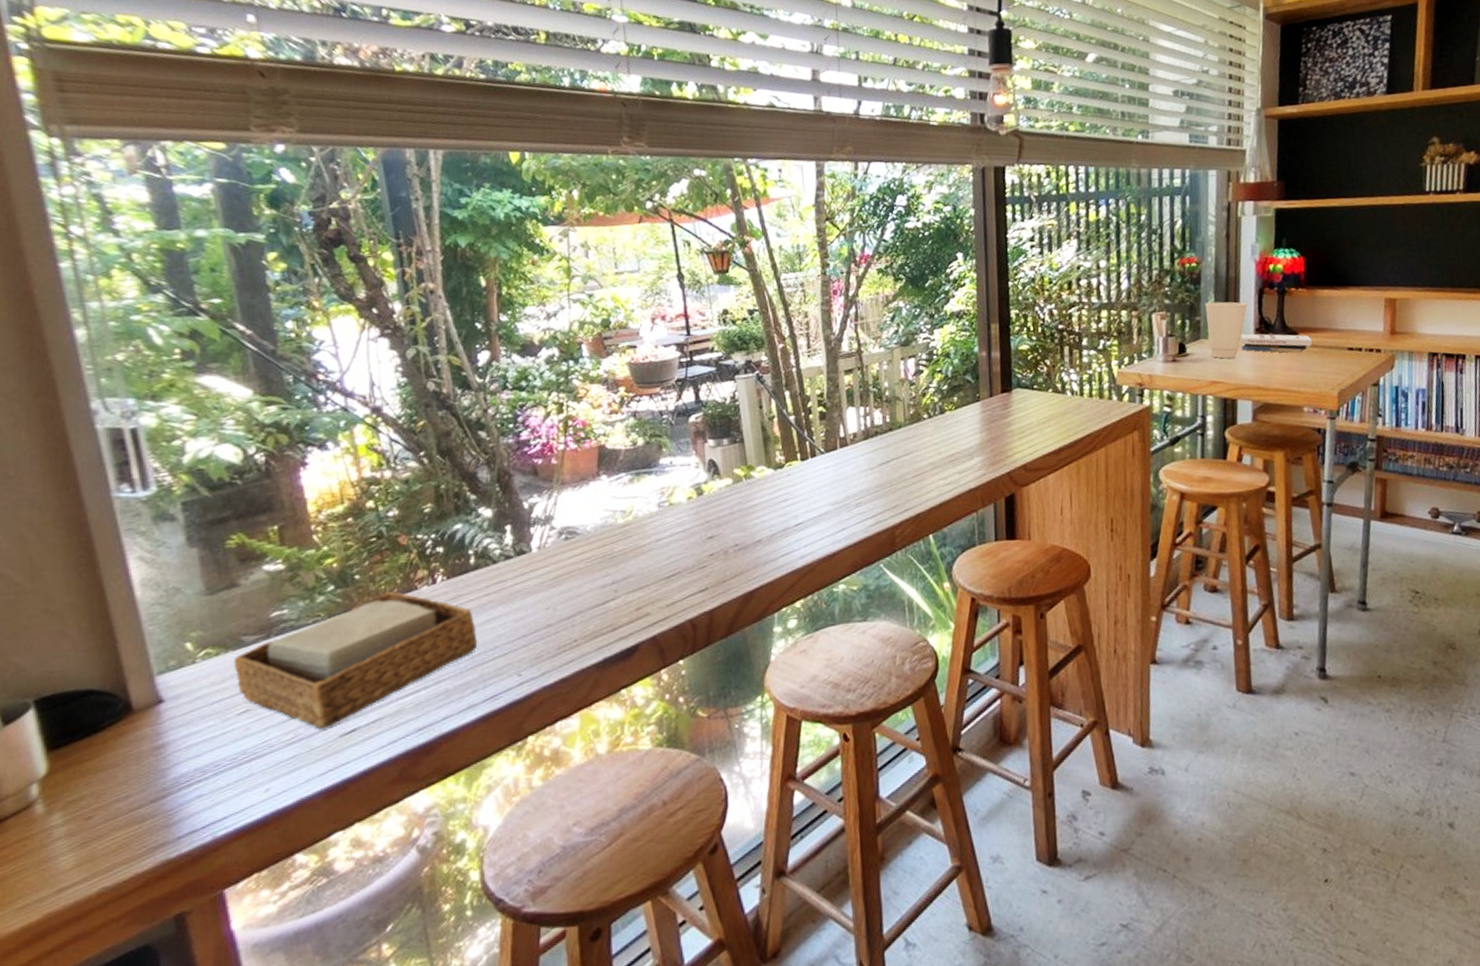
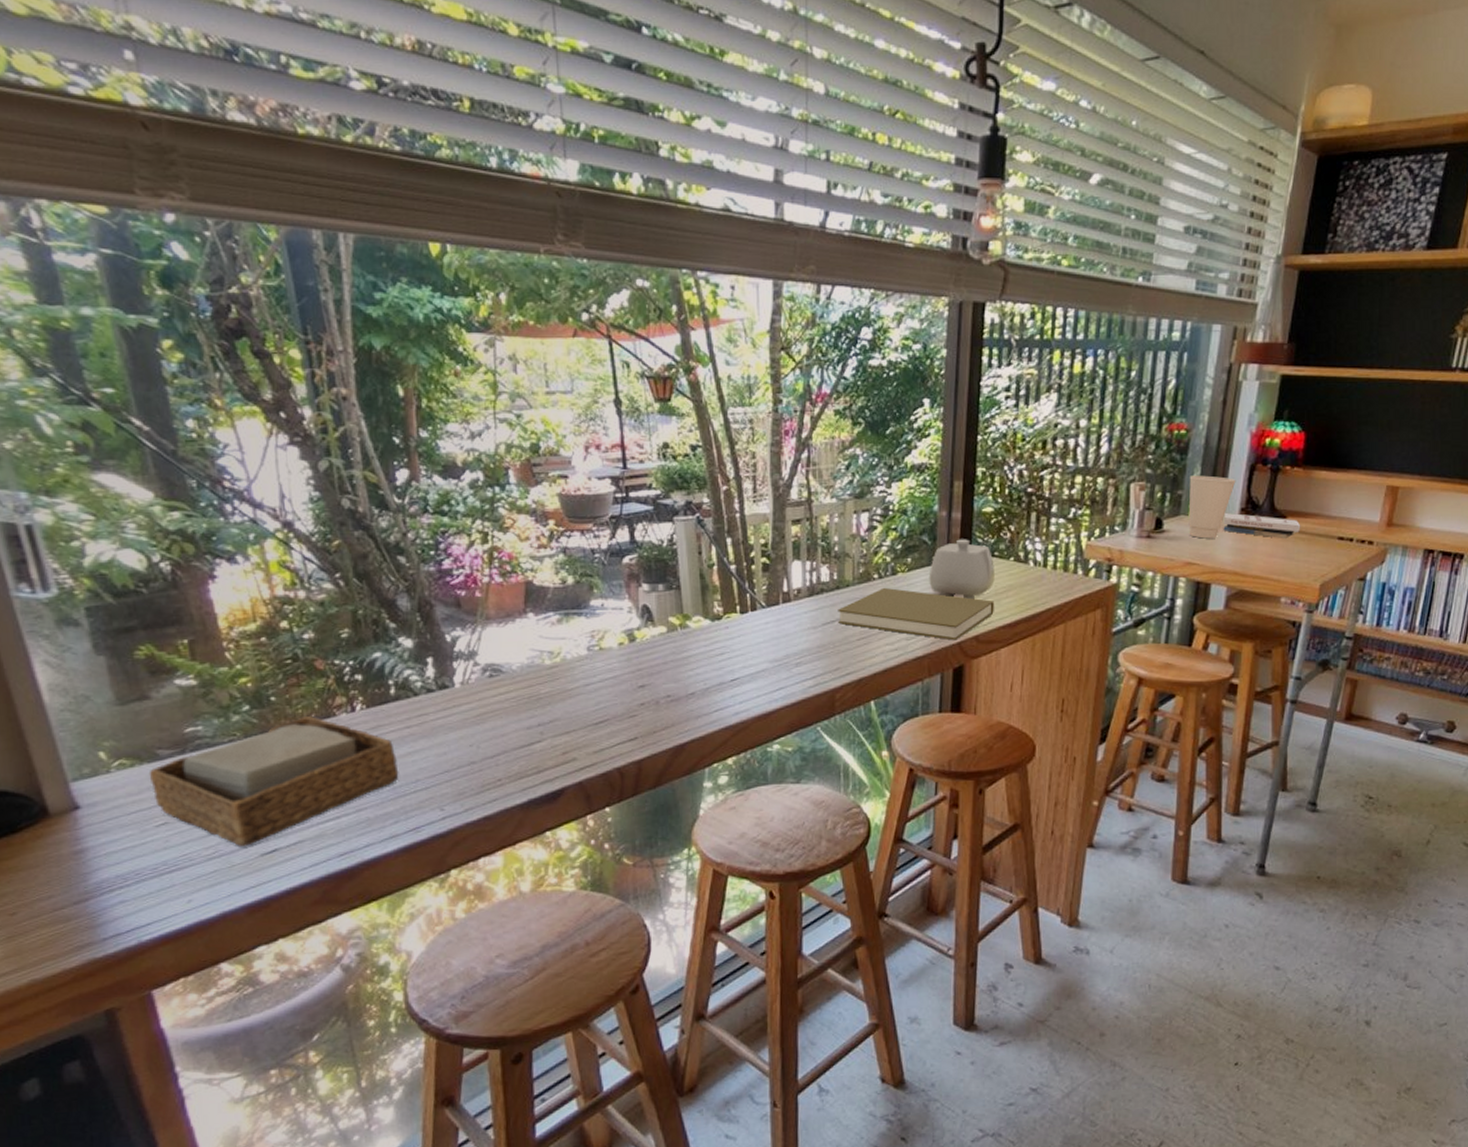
book: none [892,425,1039,471] -> present [838,587,994,641]
sugar bowl: none [975,375,1037,432] -> present [929,539,995,600]

